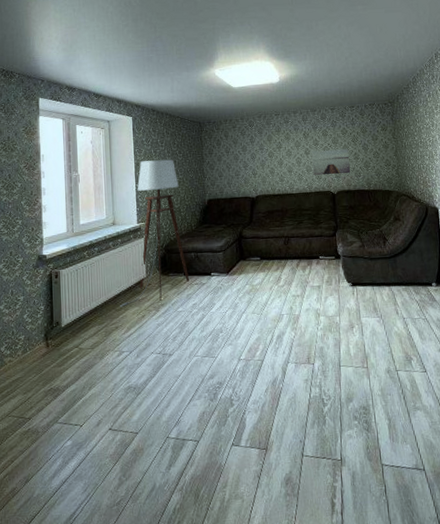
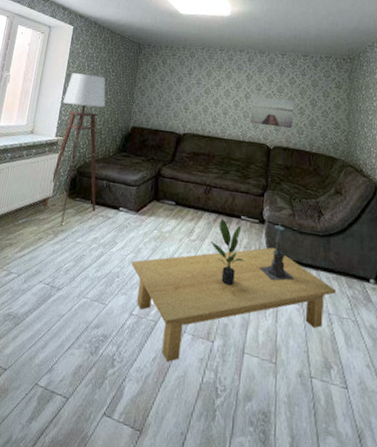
coffee table: none [231,276,407,389] -> present [131,247,336,362]
potted plant: none [297,262,328,316] -> present [210,218,244,286]
candle holder: none [341,252,373,304] -> present [258,219,295,281]

